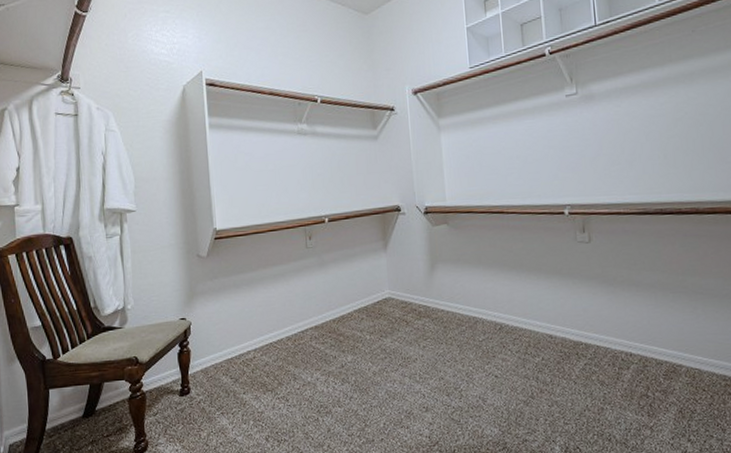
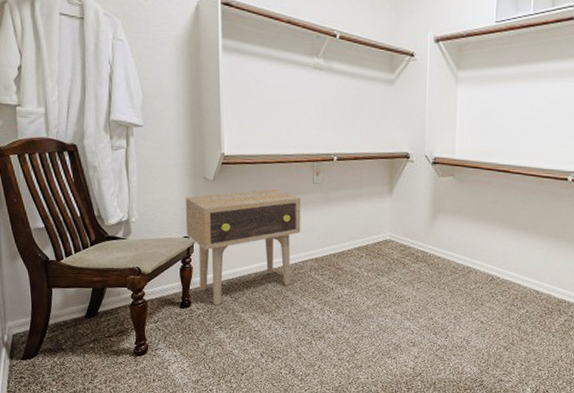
side table: none [180,259,298,389] -> present [185,189,301,306]

